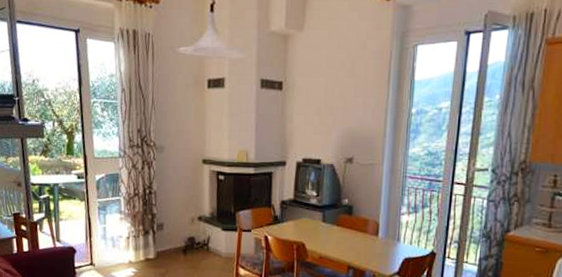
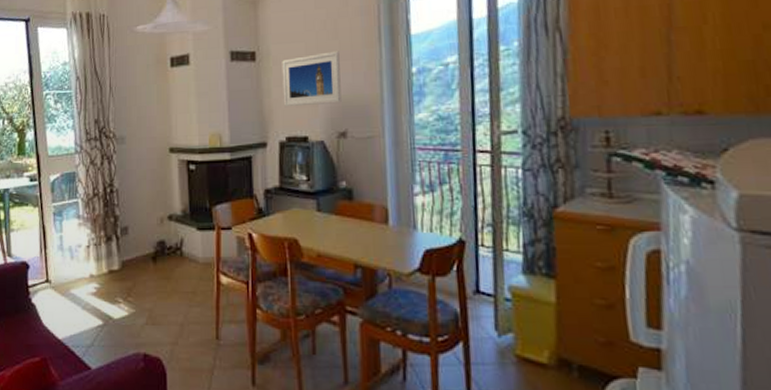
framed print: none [303,88,354,134] -> present [282,51,342,106]

